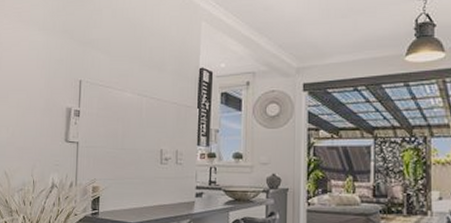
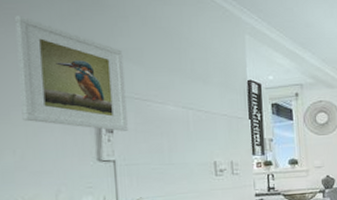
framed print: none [16,14,94,115] -> present [15,16,128,131]

